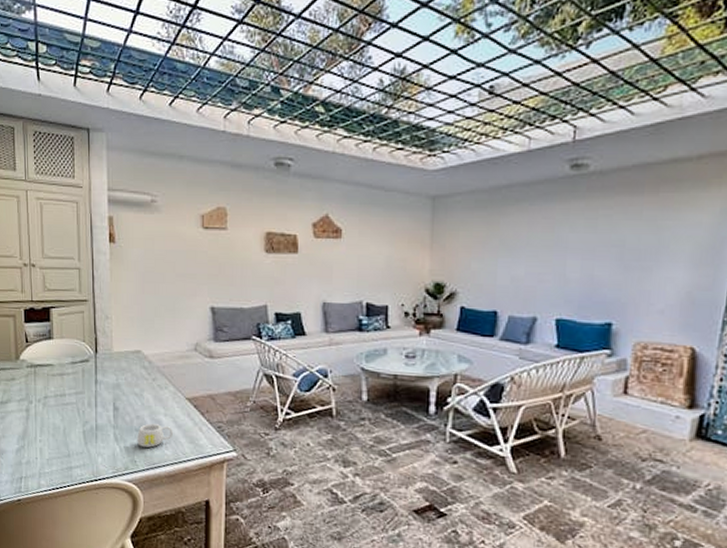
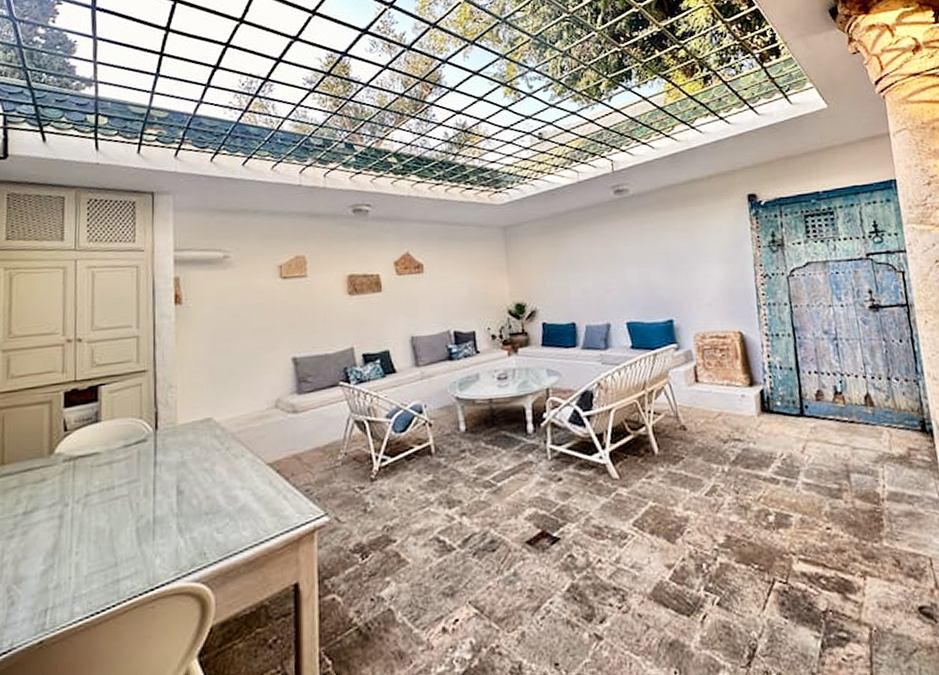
mug: present [137,423,173,448] -> none [207,501,251,533]

